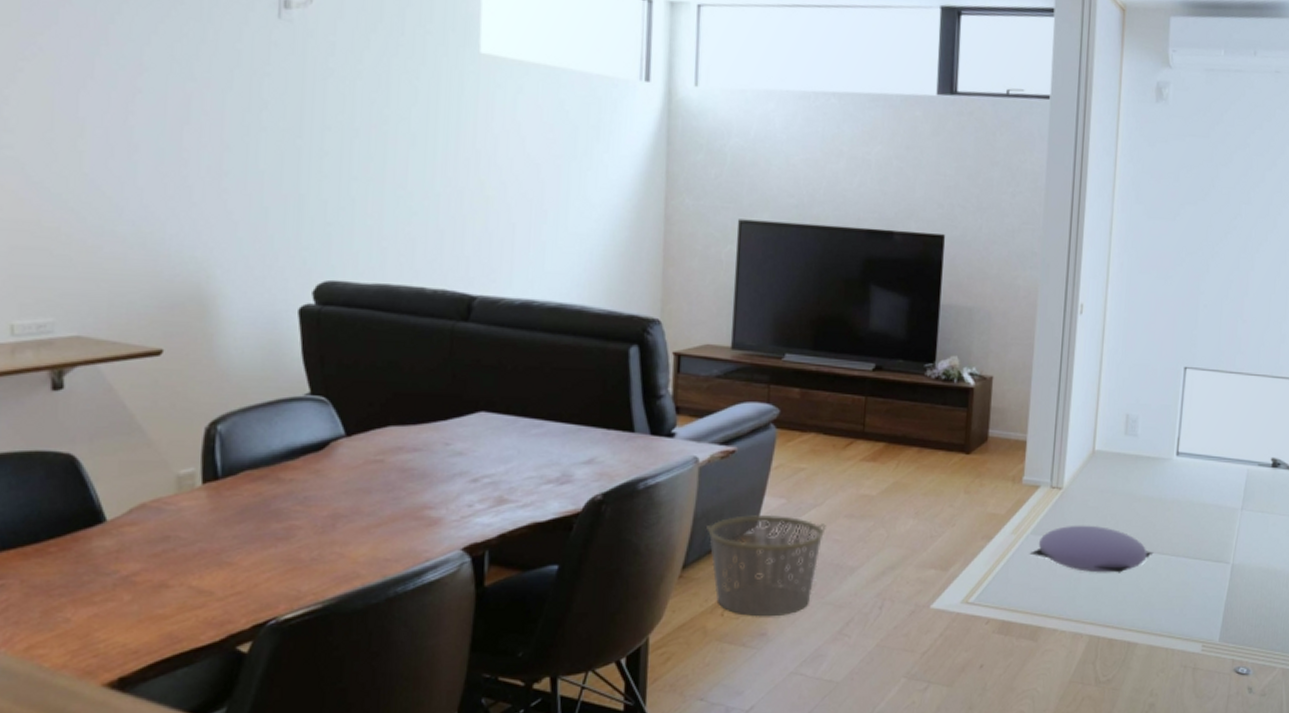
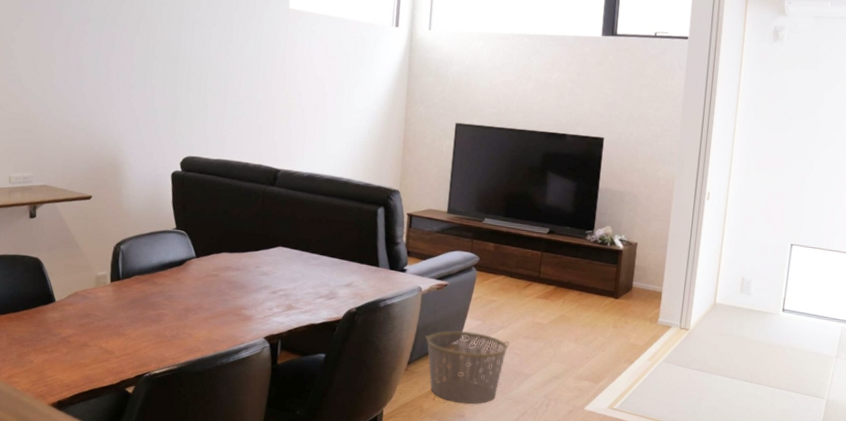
cushion: present [1029,525,1154,573] -> none [661,358,761,398]

